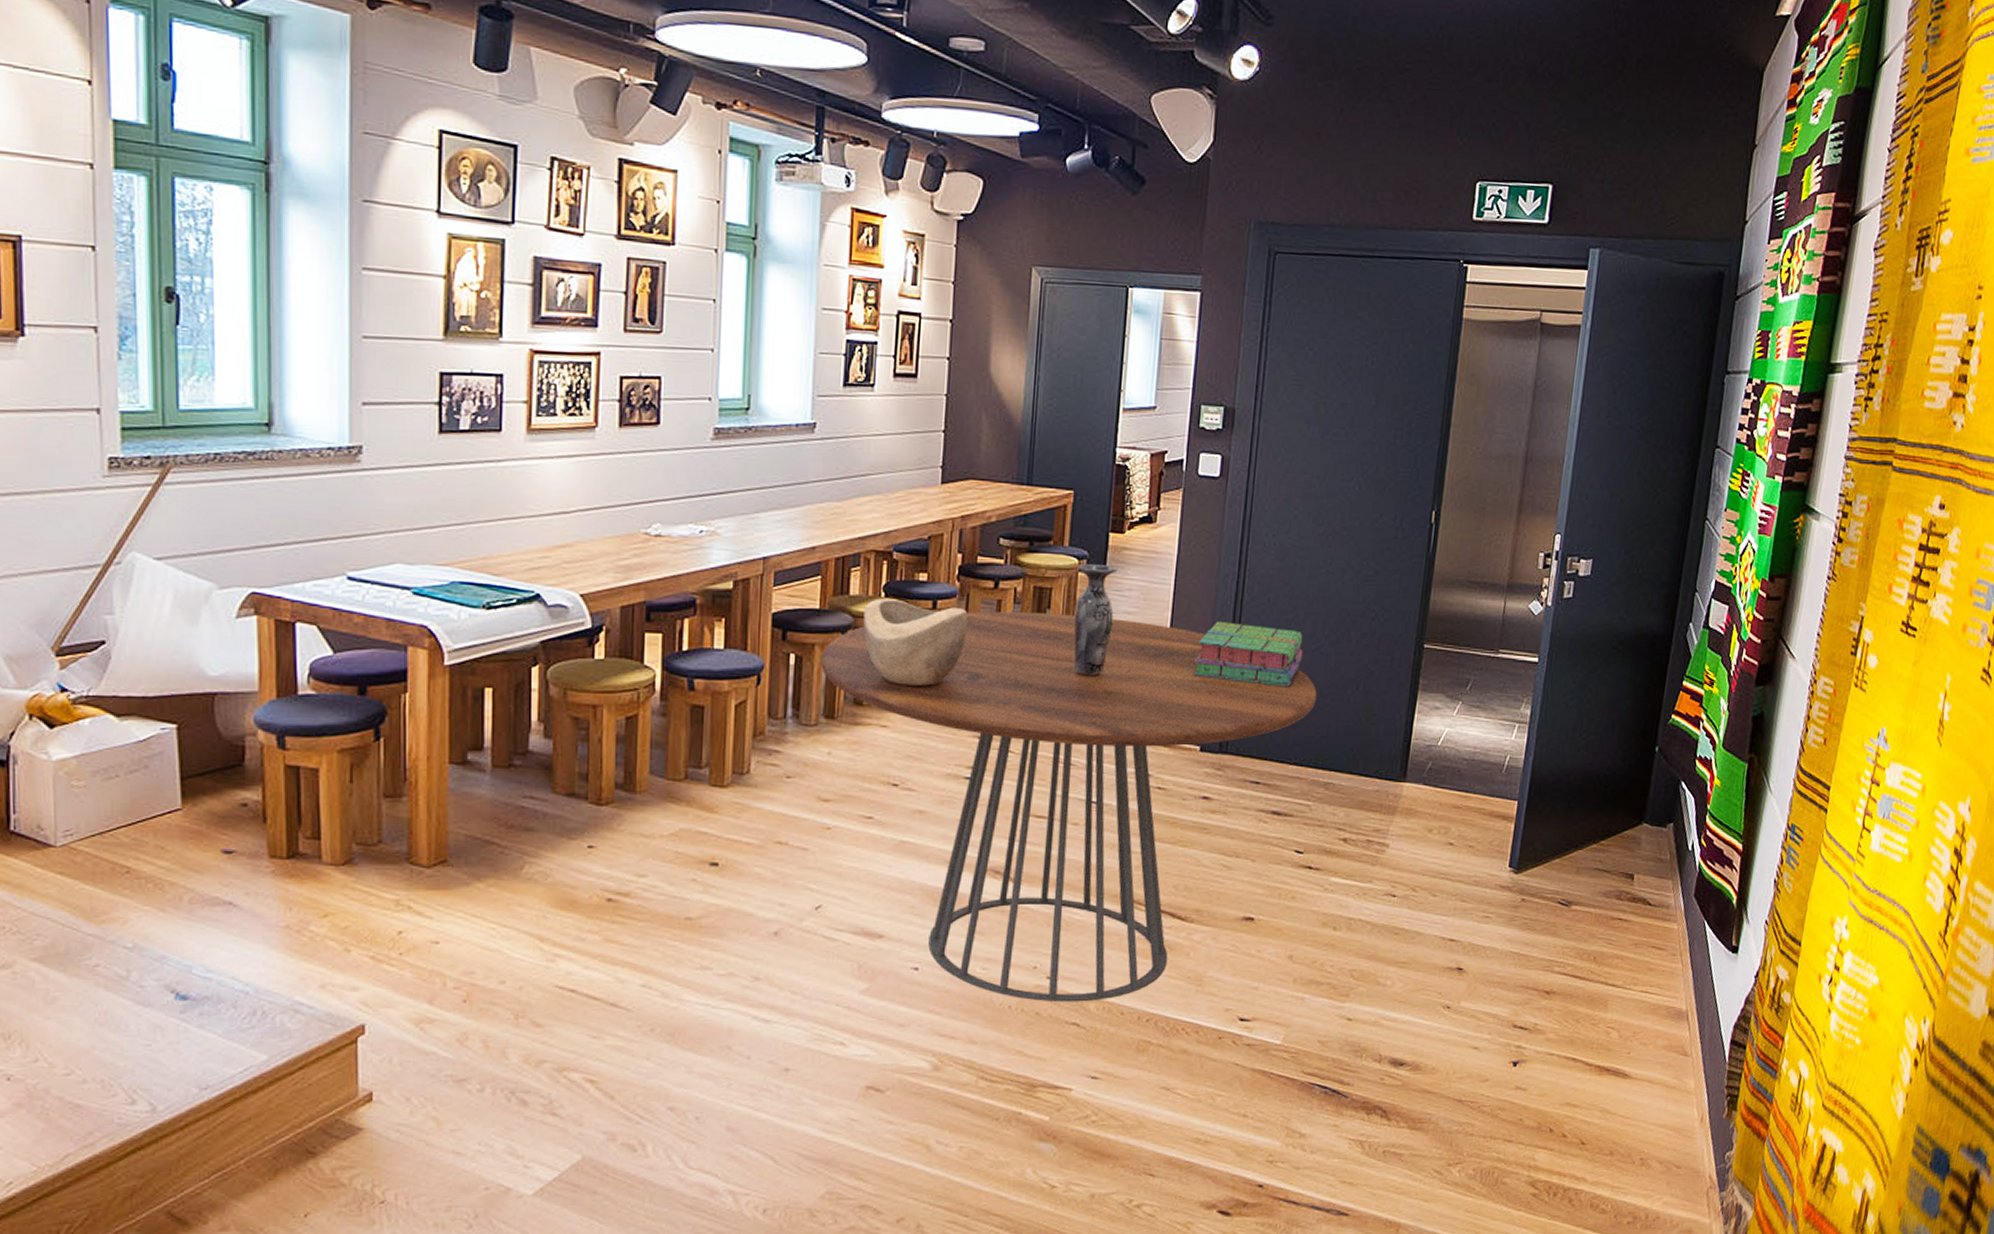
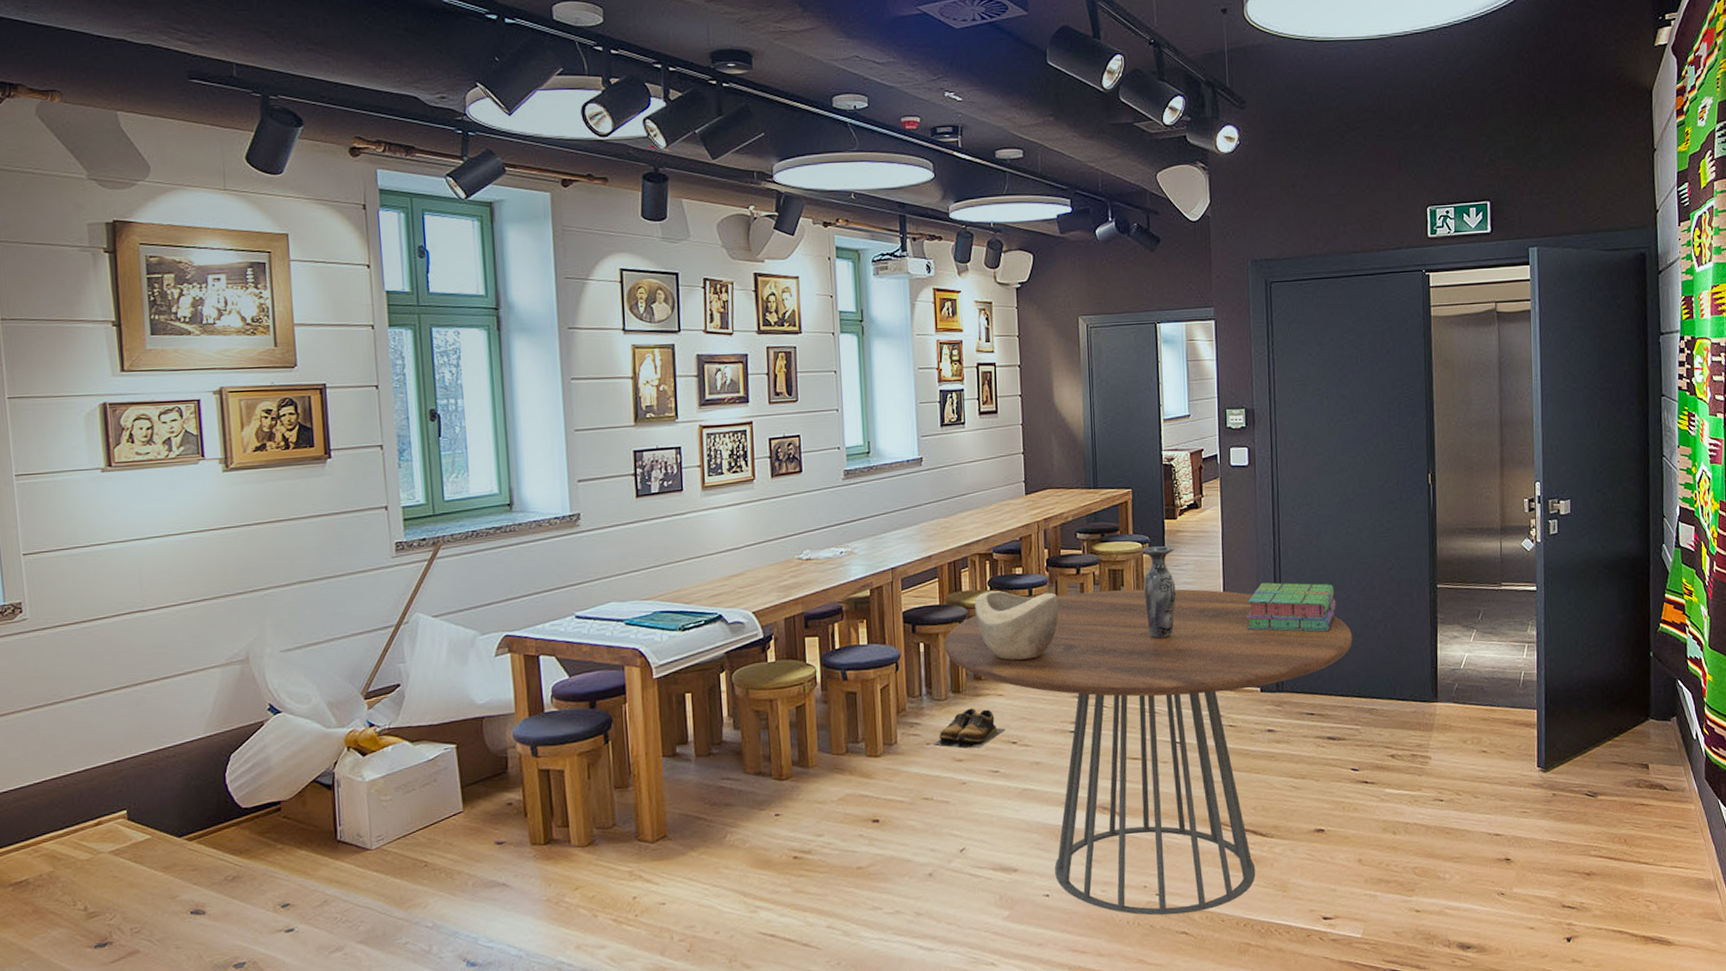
shoes: none [794,738,886,788] -> present [933,708,1005,749]

